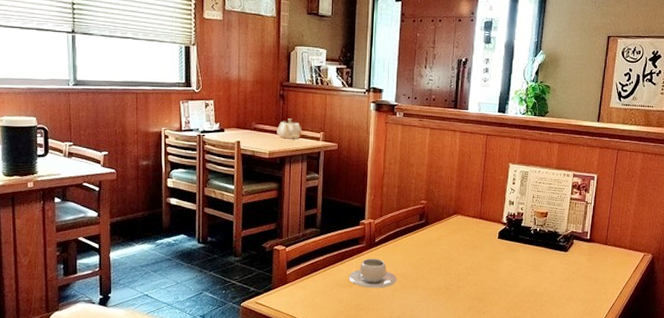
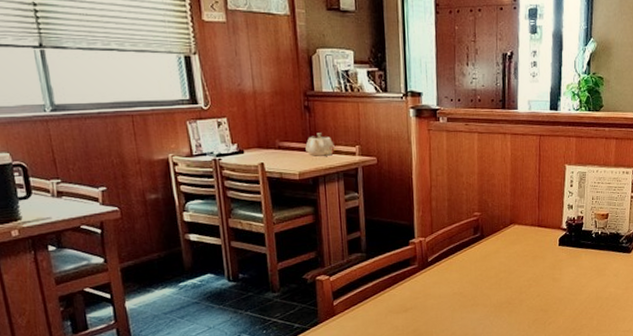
teacup: present [348,259,397,289] -> none [402,279,455,312]

